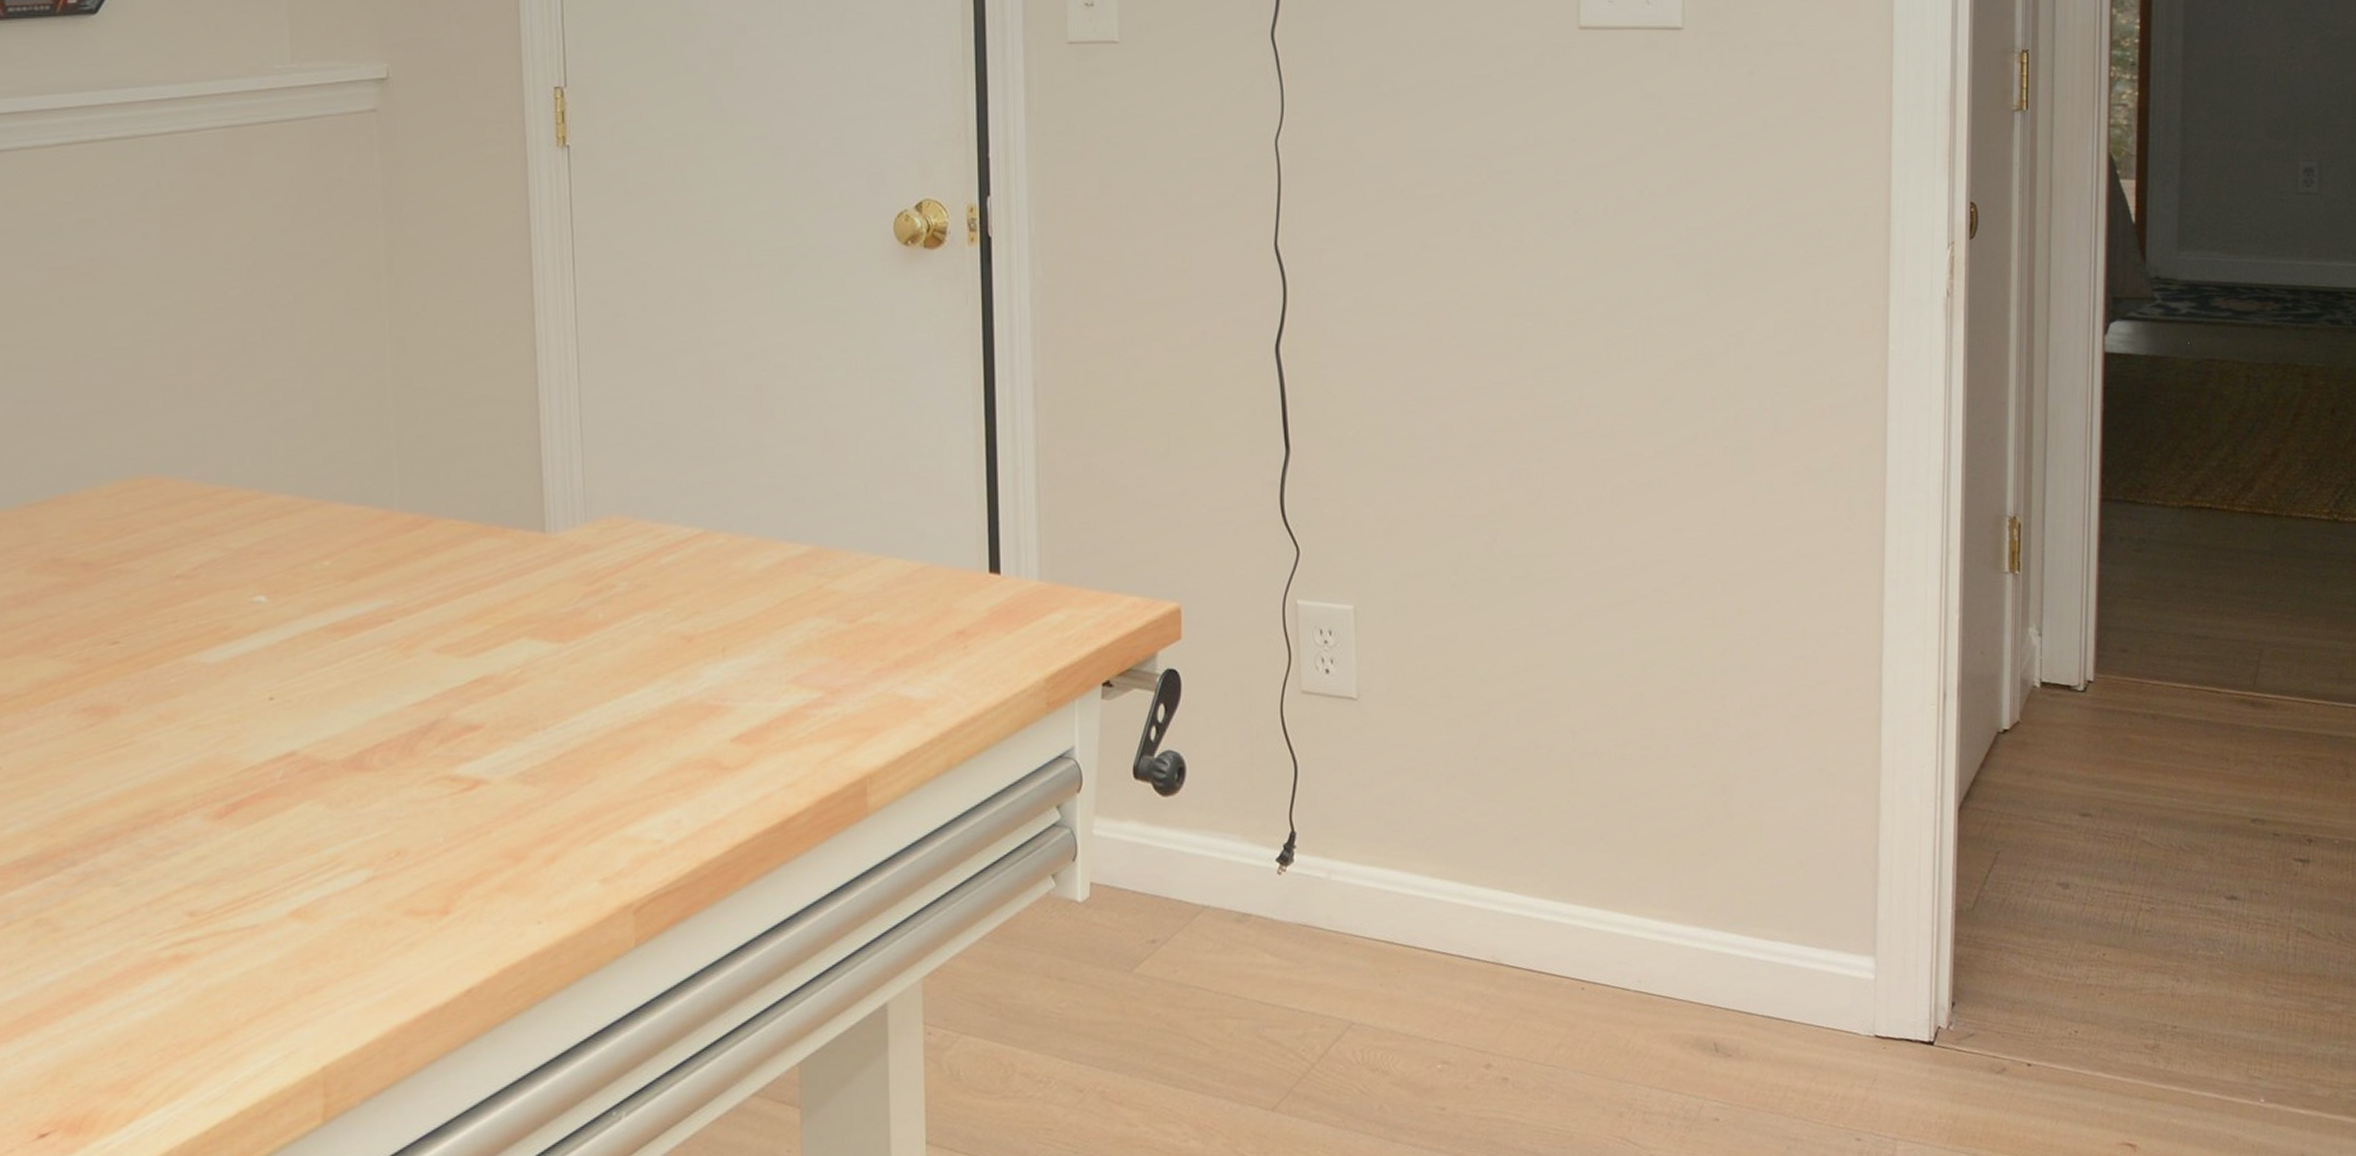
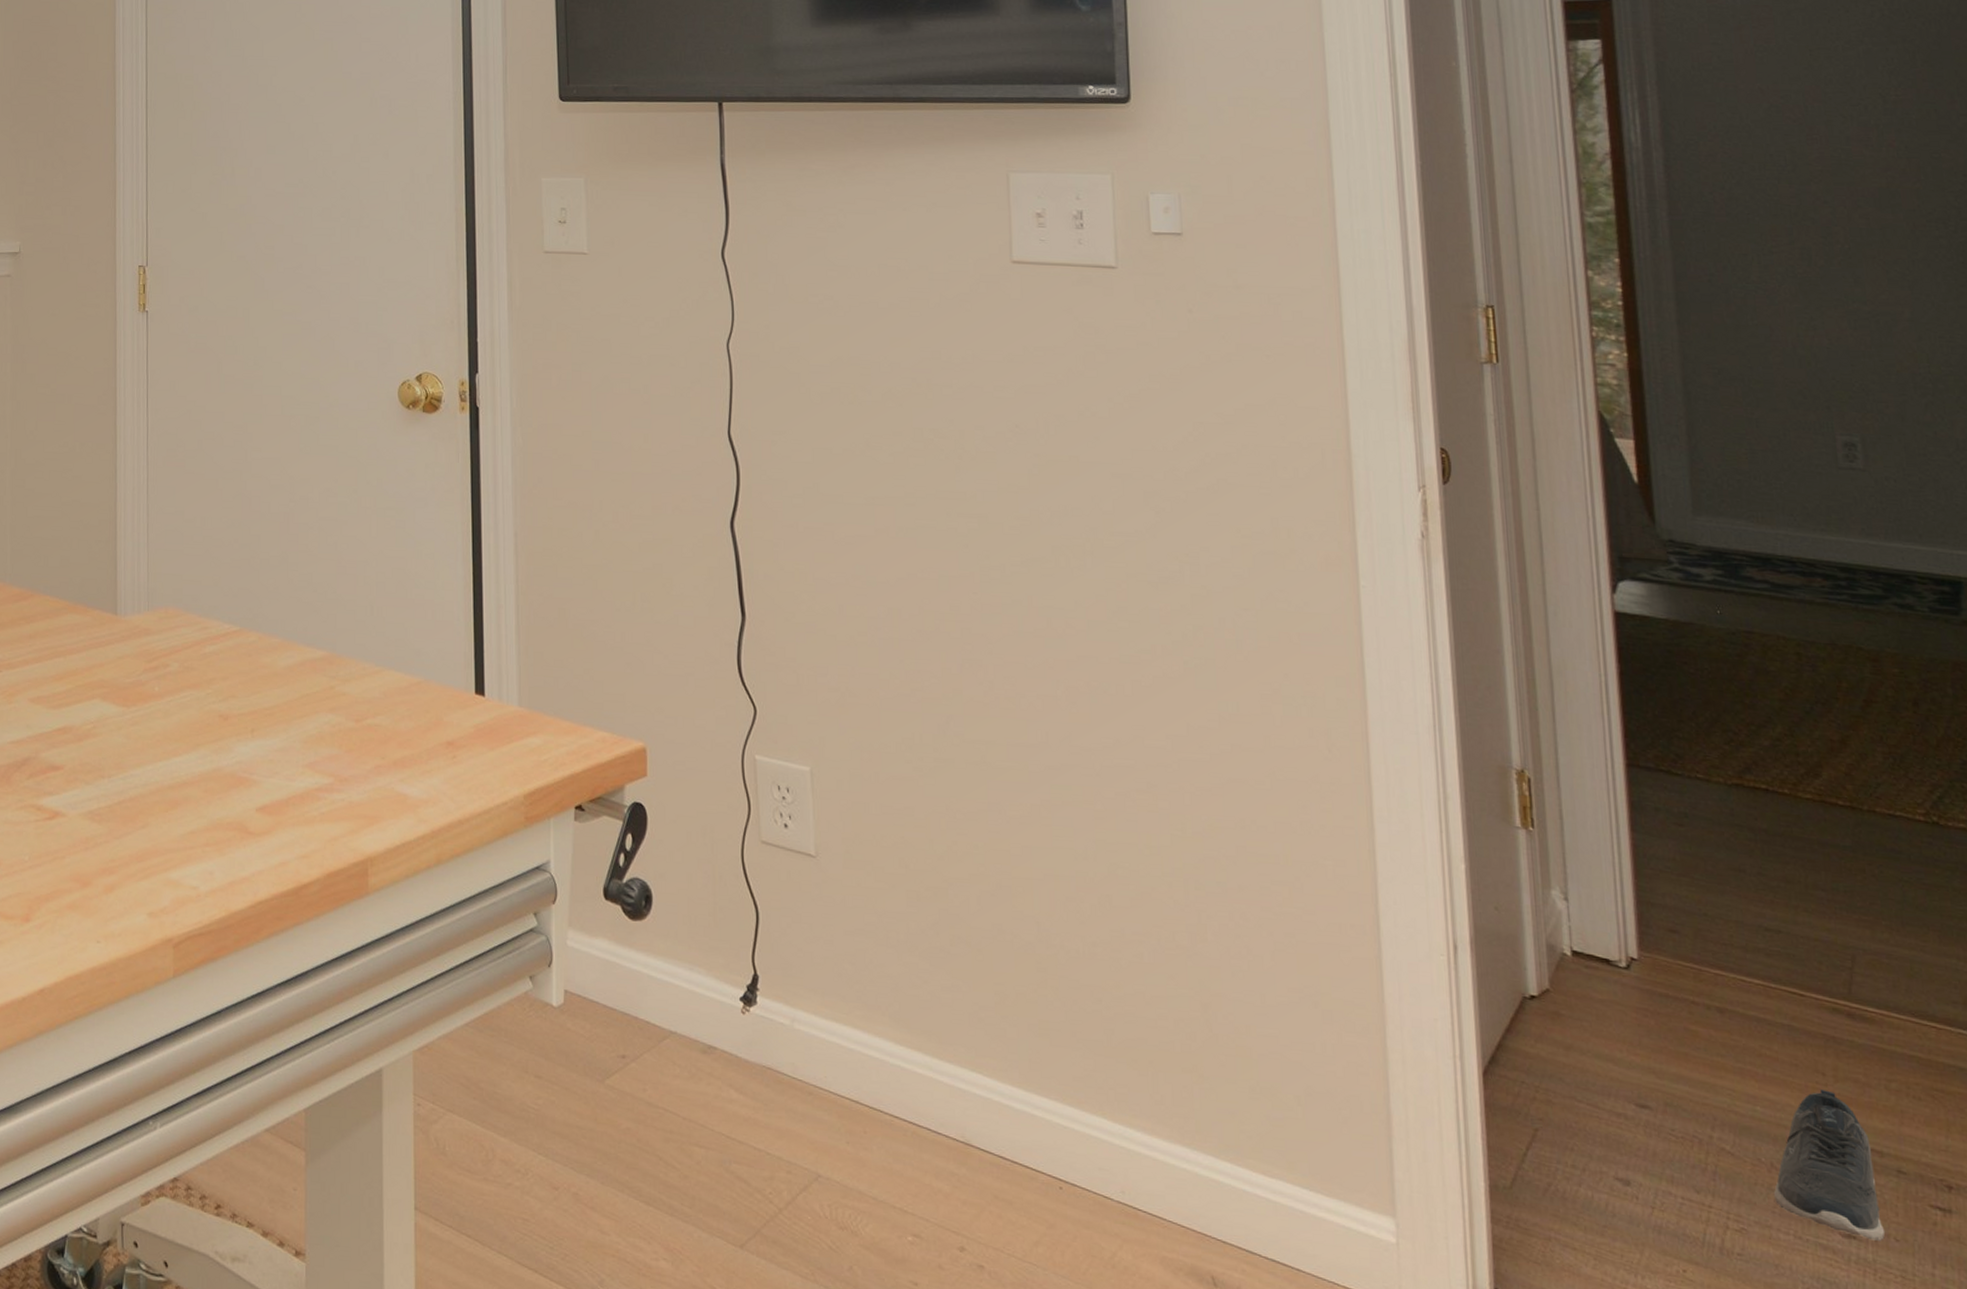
athletic shoe: none [2178,773,2259,898] -> present [1773,1089,1886,1241]

